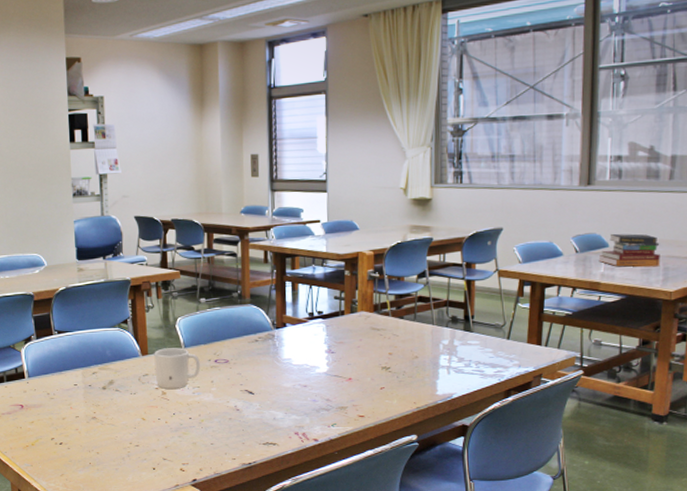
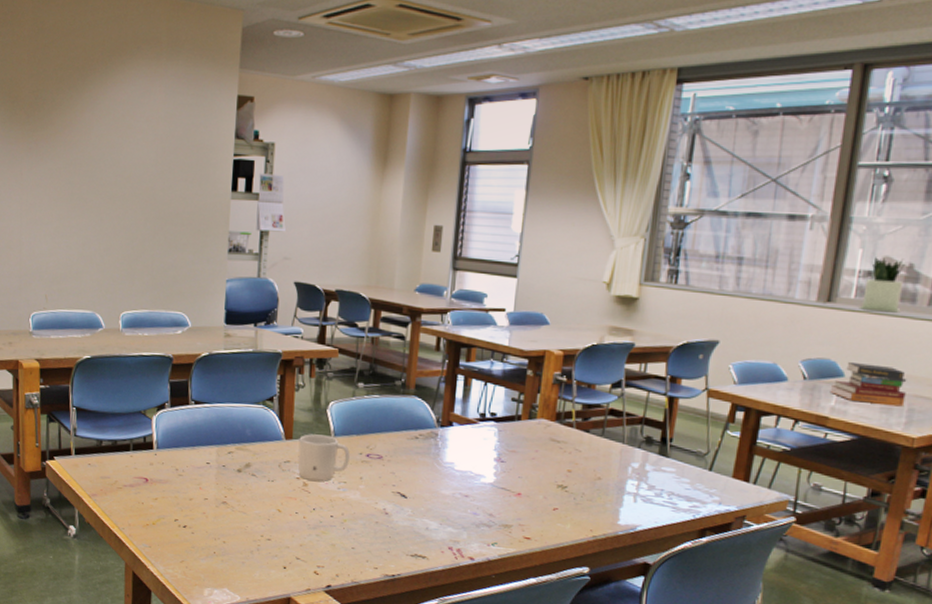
planter: none [614,142,648,190] -> present [859,257,906,313]

